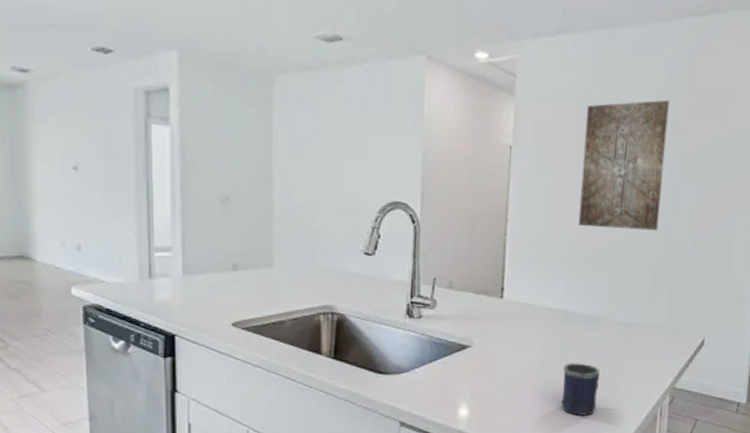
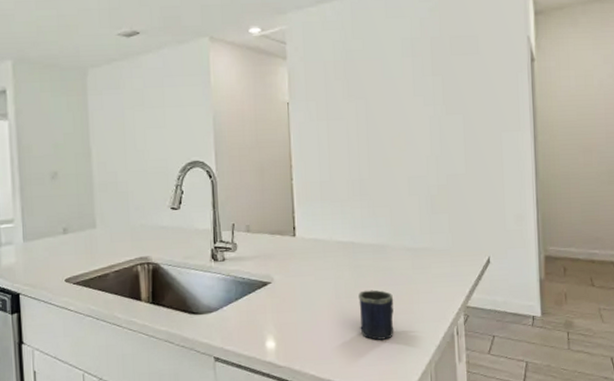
wall art: present [578,100,669,231] -> none [351,46,430,165]

